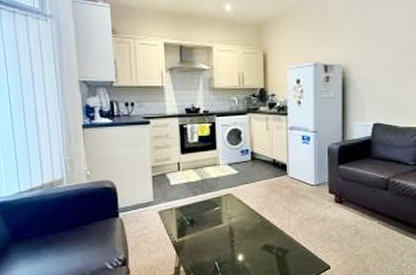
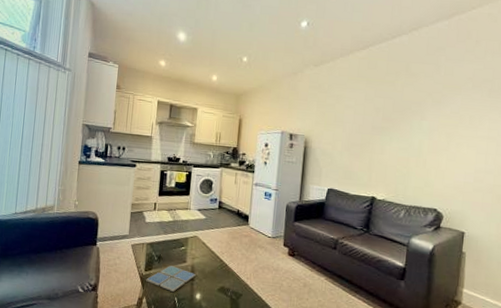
drink coaster: none [180,229,235,256] -> present [146,266,196,292]

